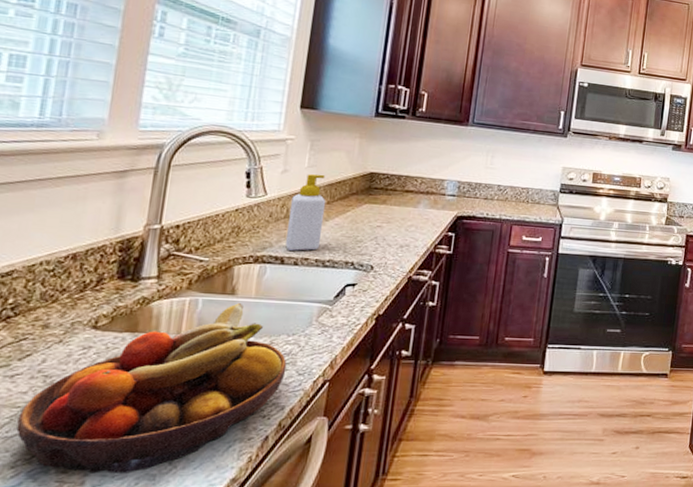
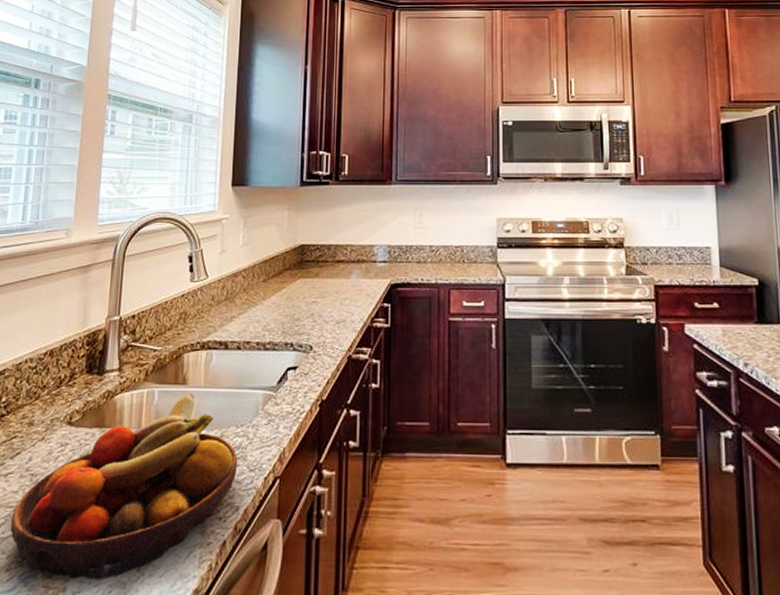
soap bottle: present [285,174,326,251] -> none [228,251,262,334]

